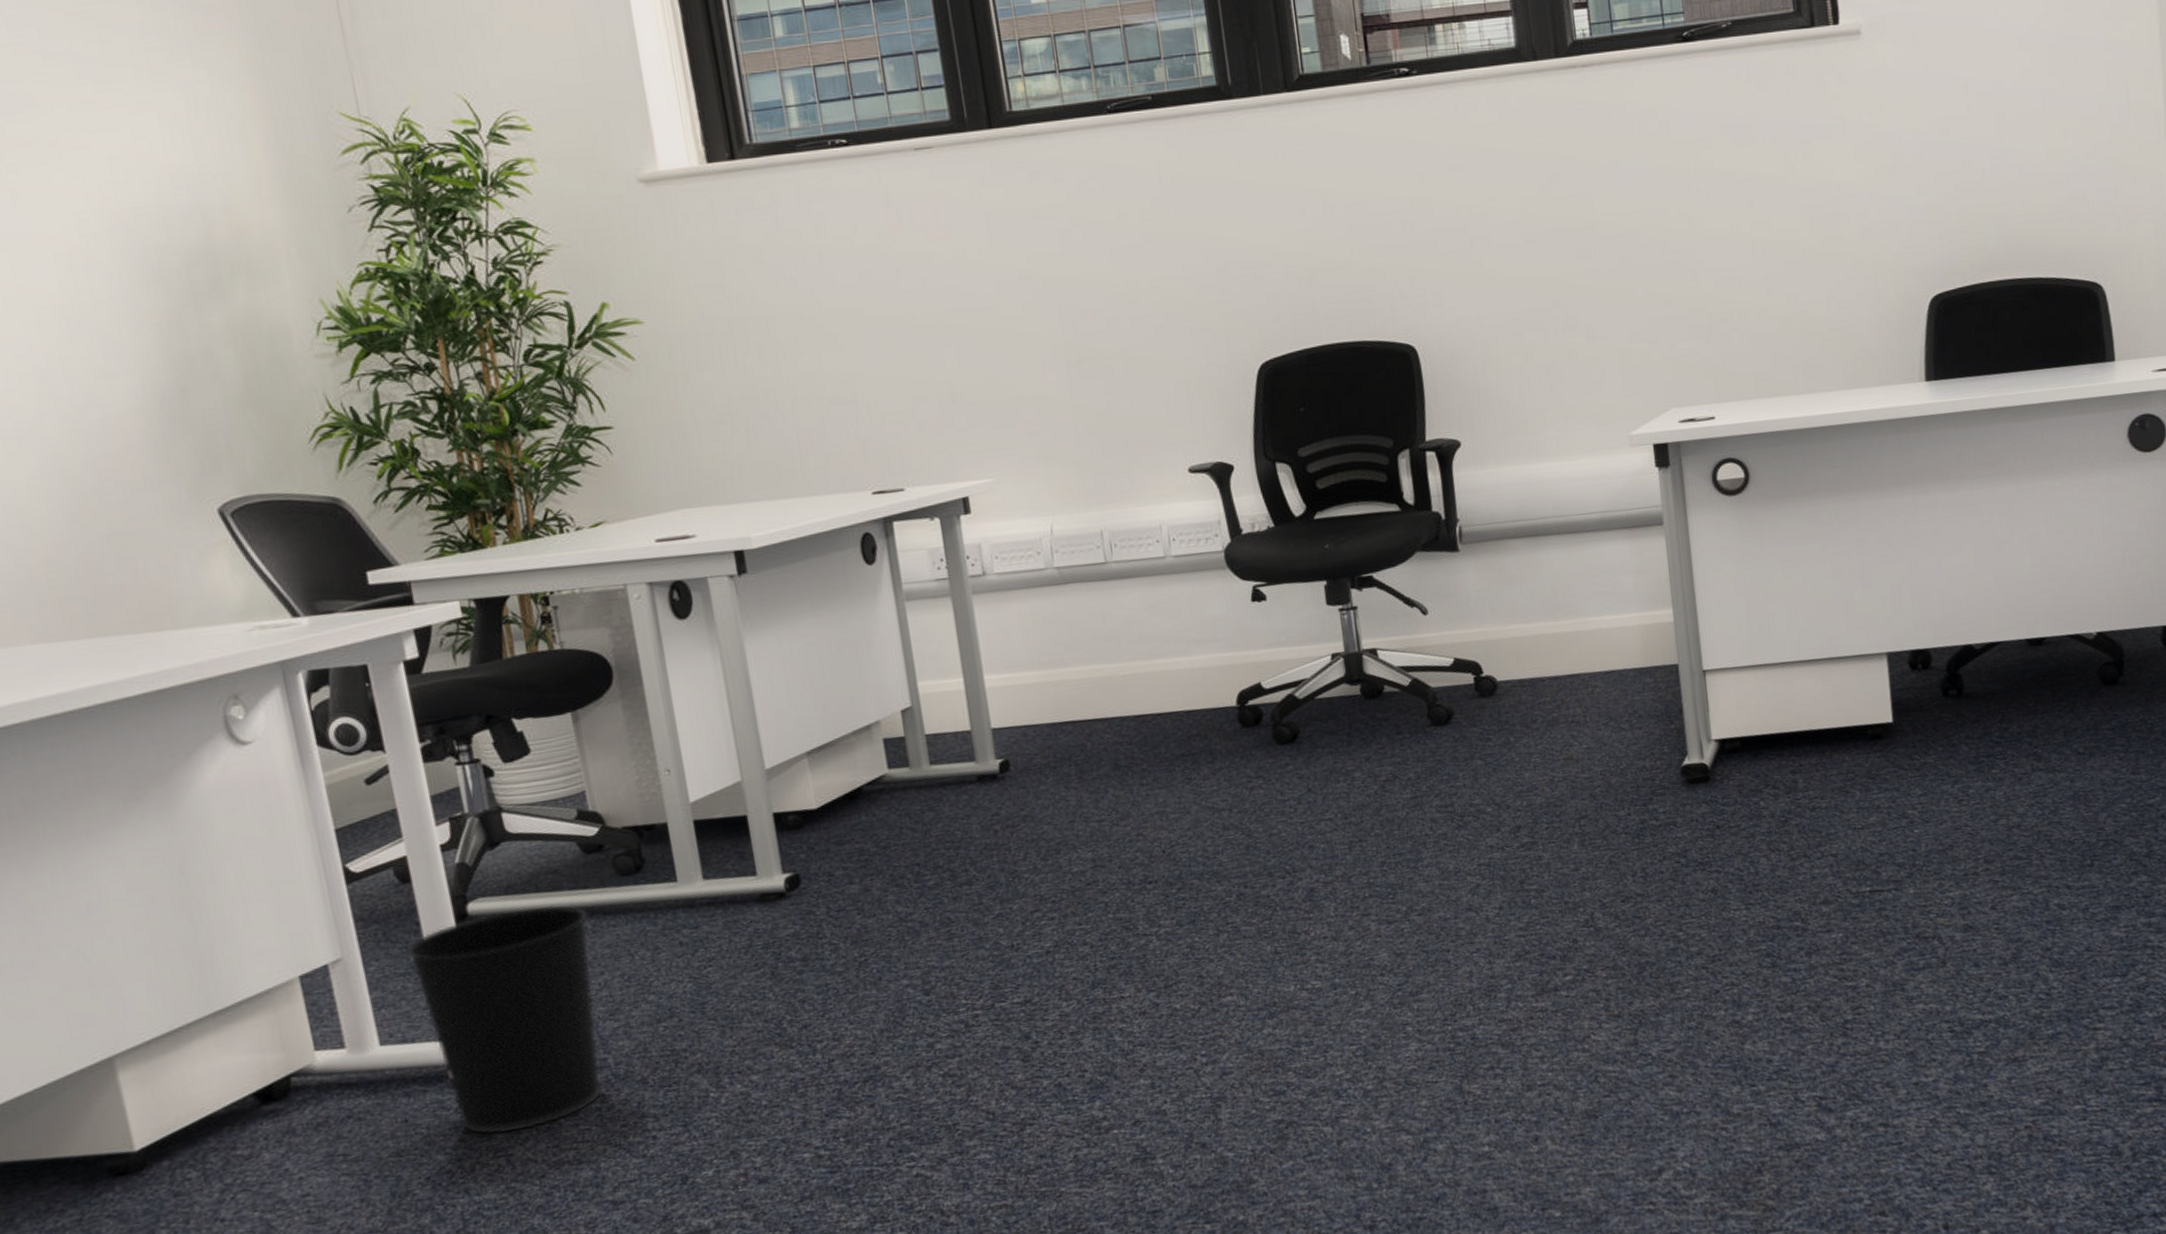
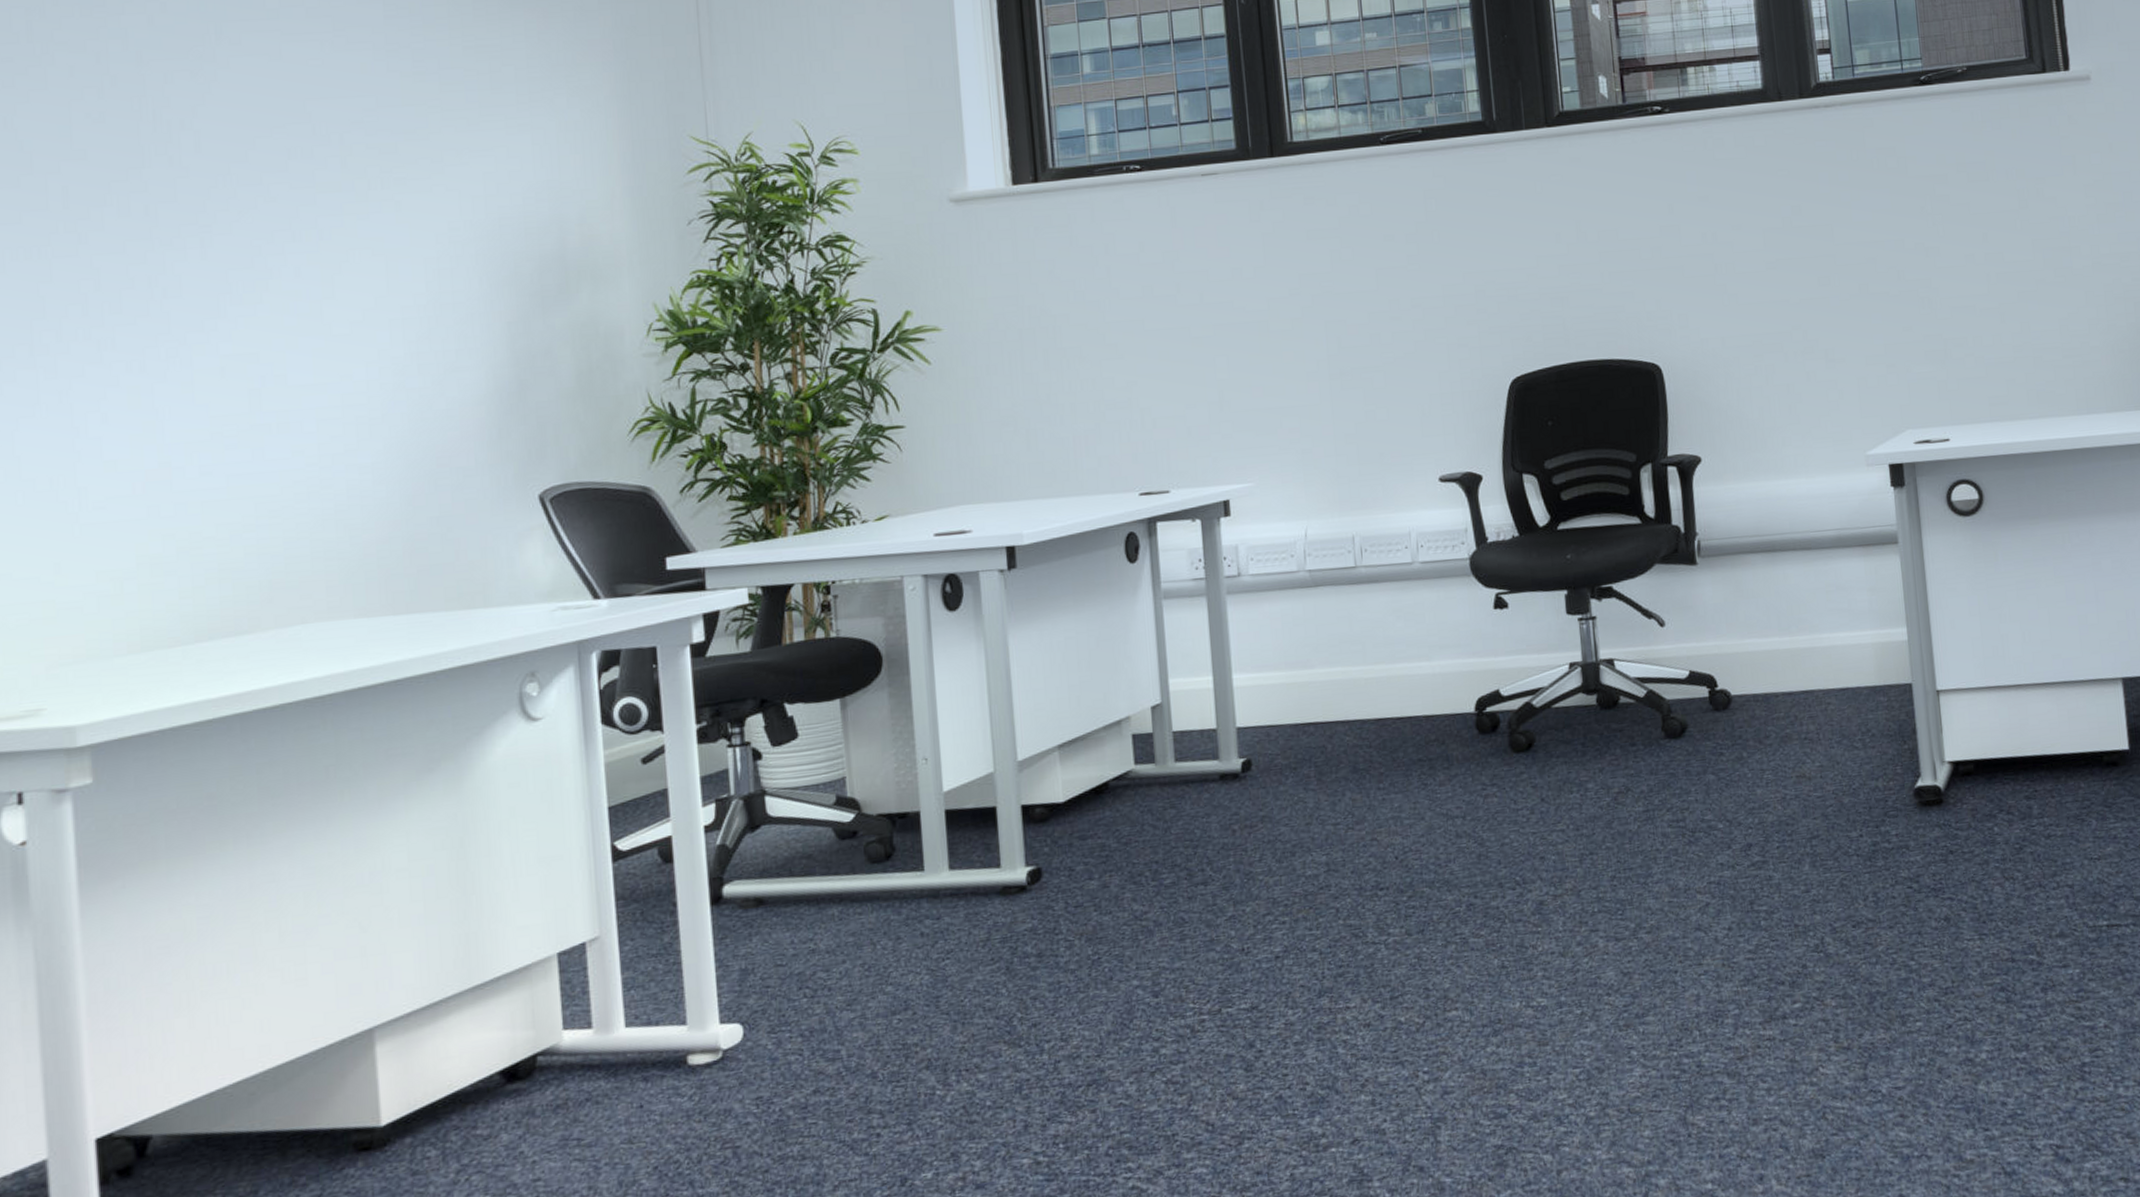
wastebasket: present [406,905,602,1135] -> none [661,890,837,1124]

